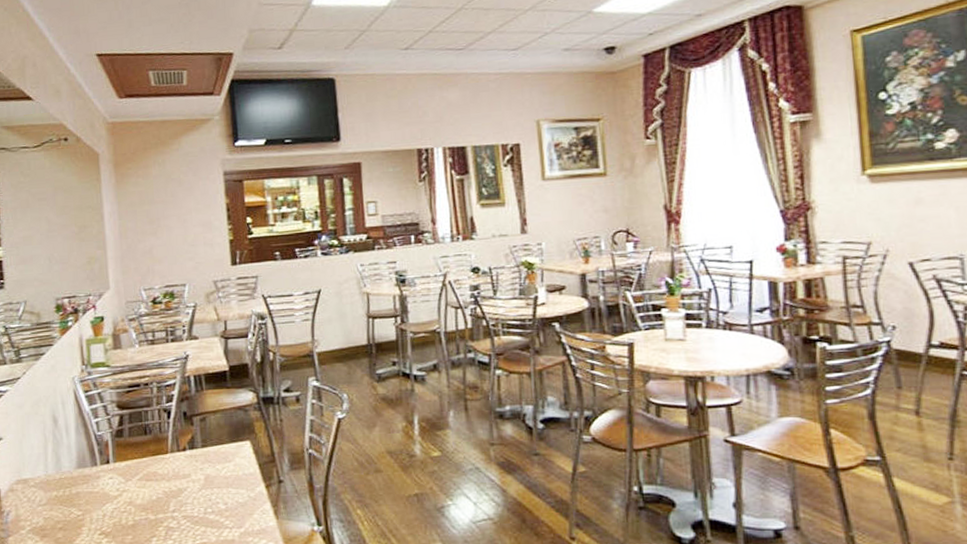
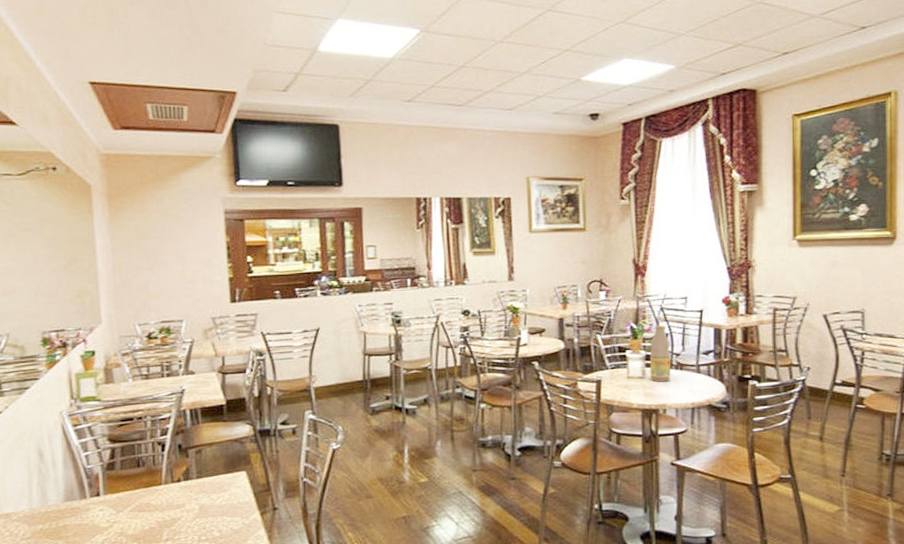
beverage bottle: none [690,279,718,345] -> present [649,325,670,382]

